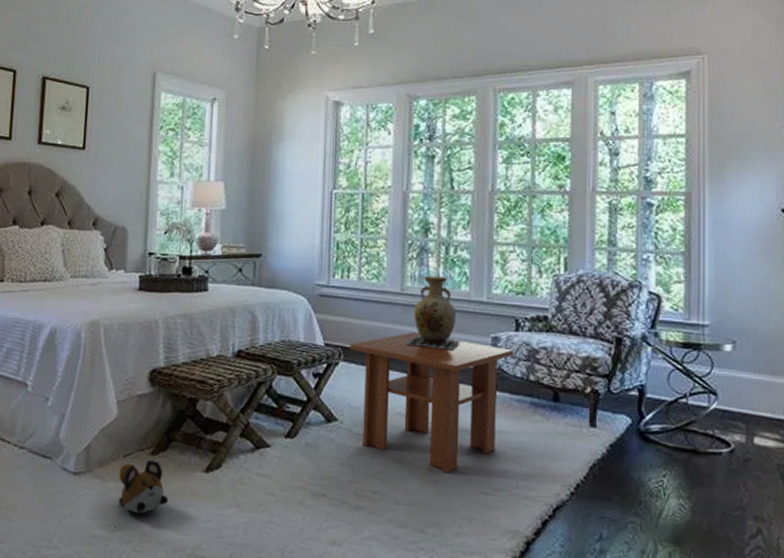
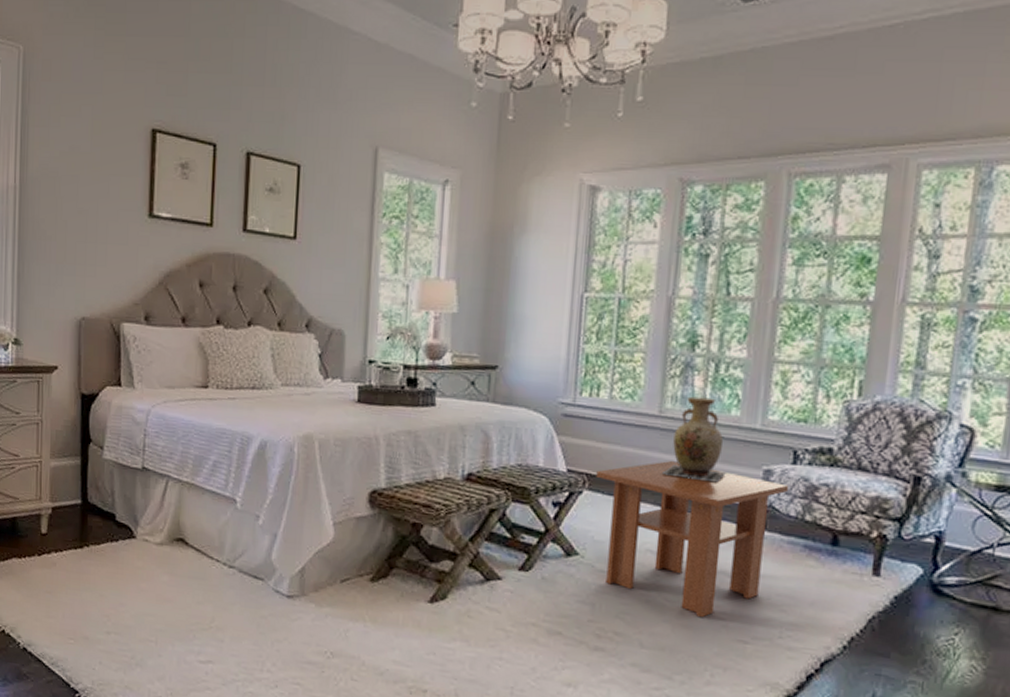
plush toy: present [118,459,168,513] -> none [334,586,389,642]

